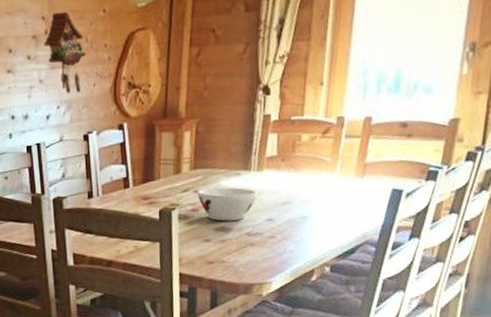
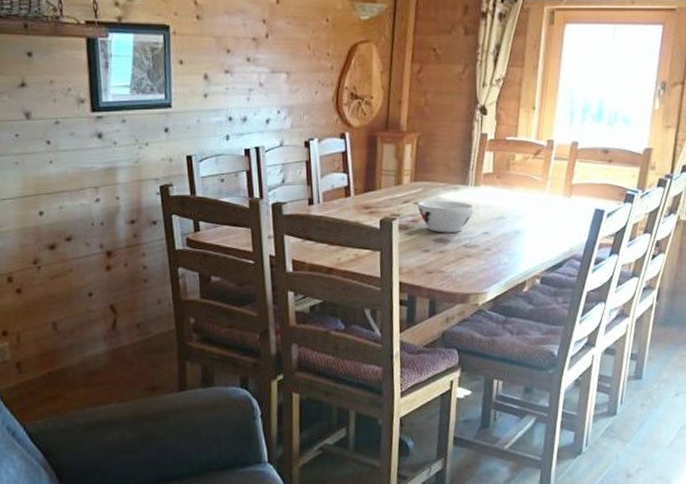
cuckoo clock: present [43,12,87,94] -> none [264,17,309,99]

